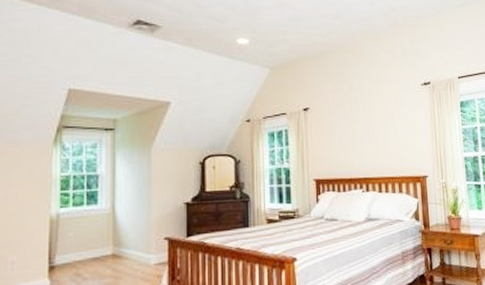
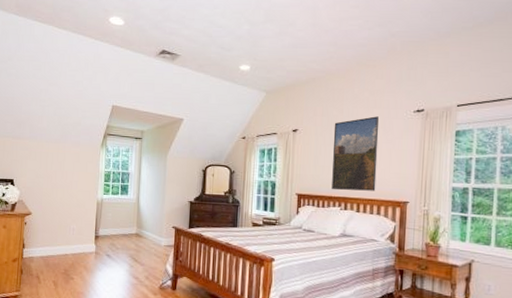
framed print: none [346,91,395,172] -> present [332,116,380,191]

